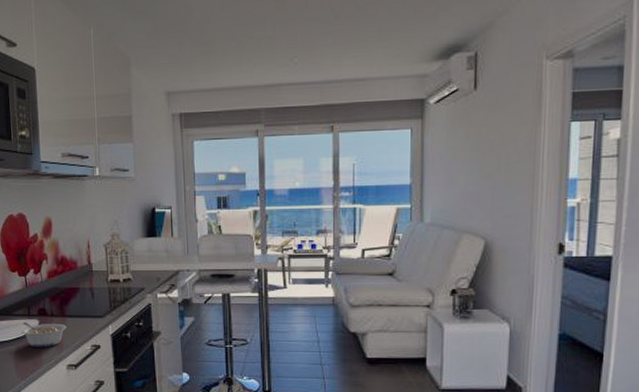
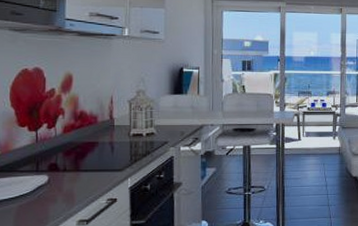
legume: present [21,322,67,347] -> none [25,178,81,204]

